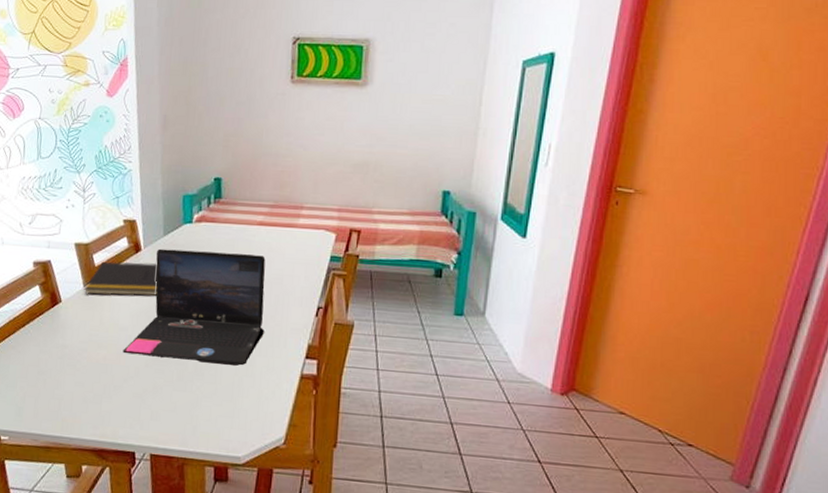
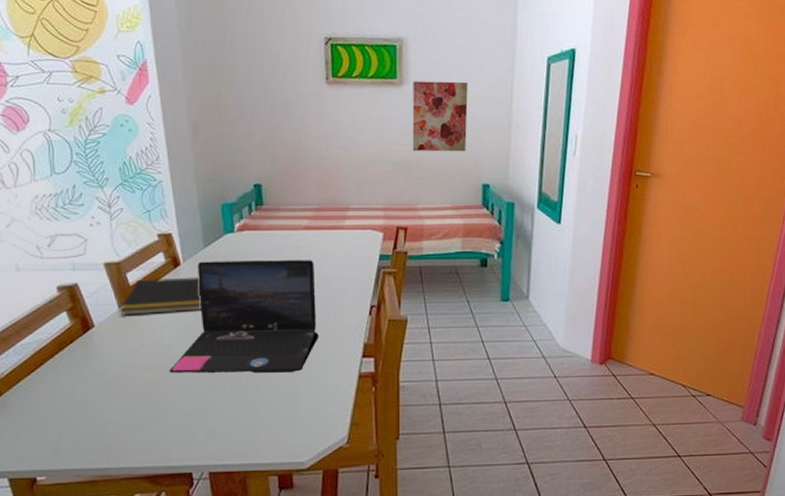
wall art: none [372,82,434,157] -> present [412,81,468,152]

